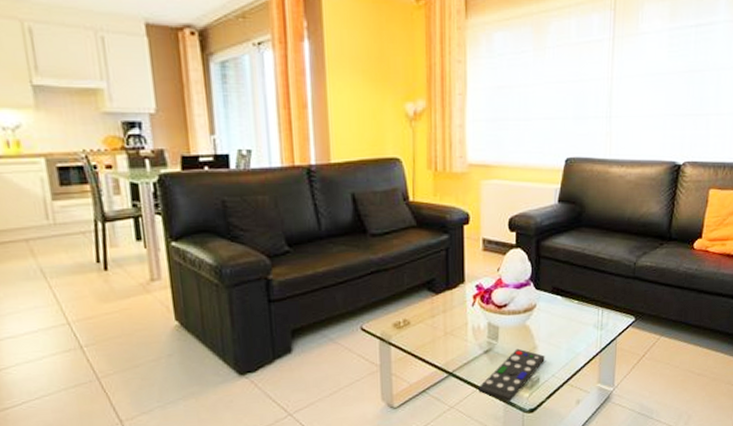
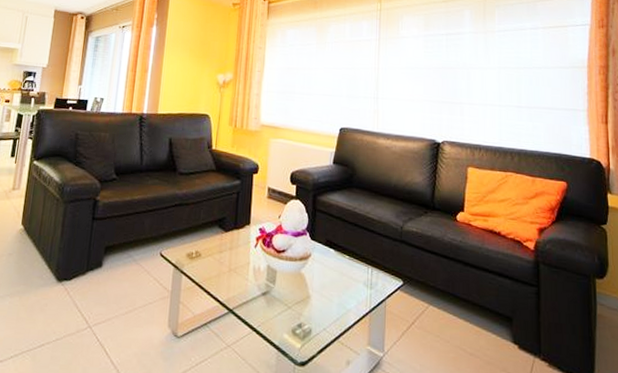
remote control: present [478,348,545,402] -> none [254,295,317,350]

